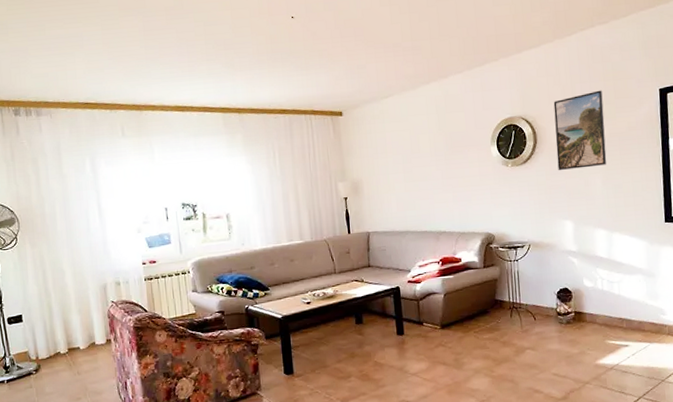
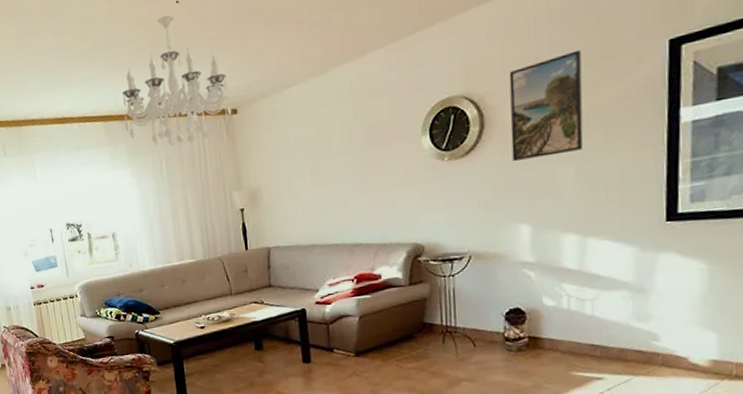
chandelier: none [240,27,338,139] -> present [122,15,232,146]

